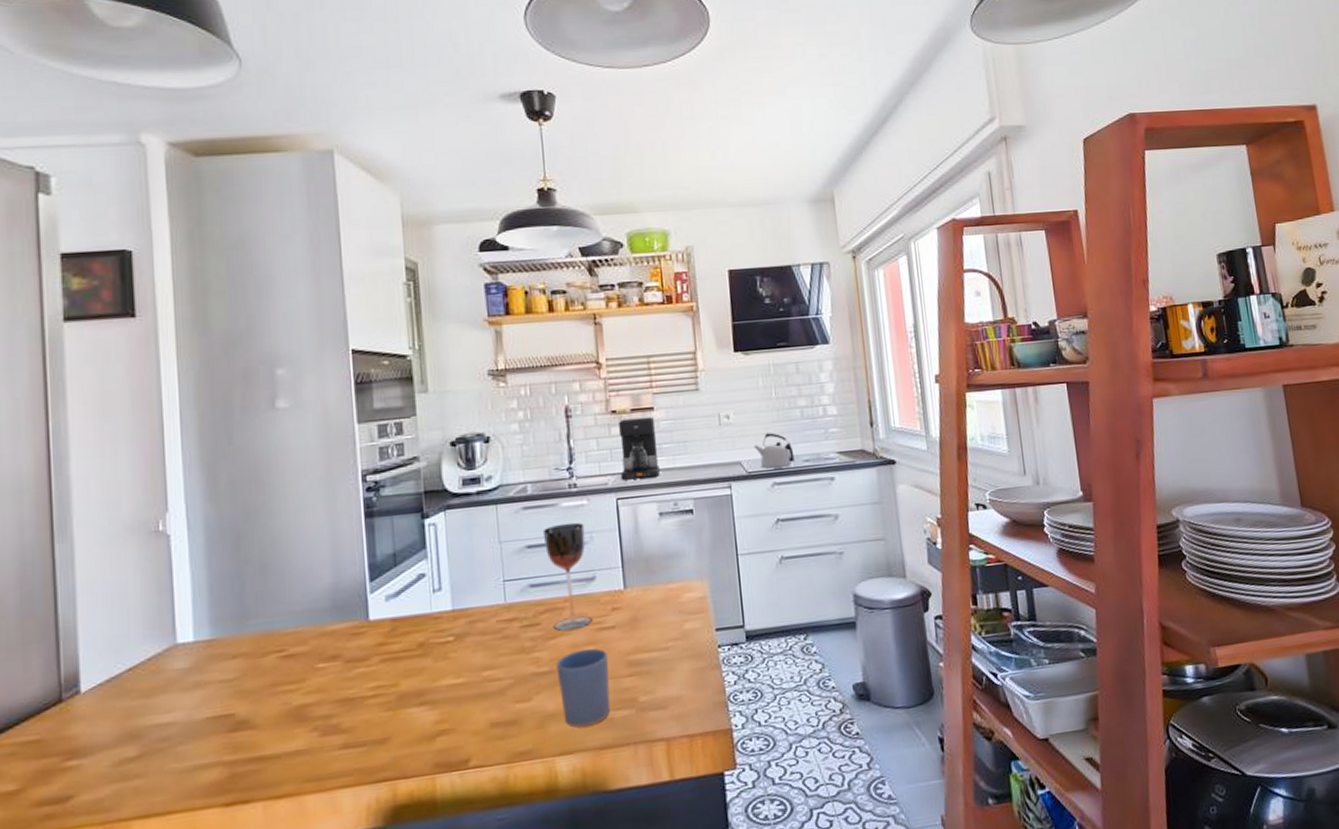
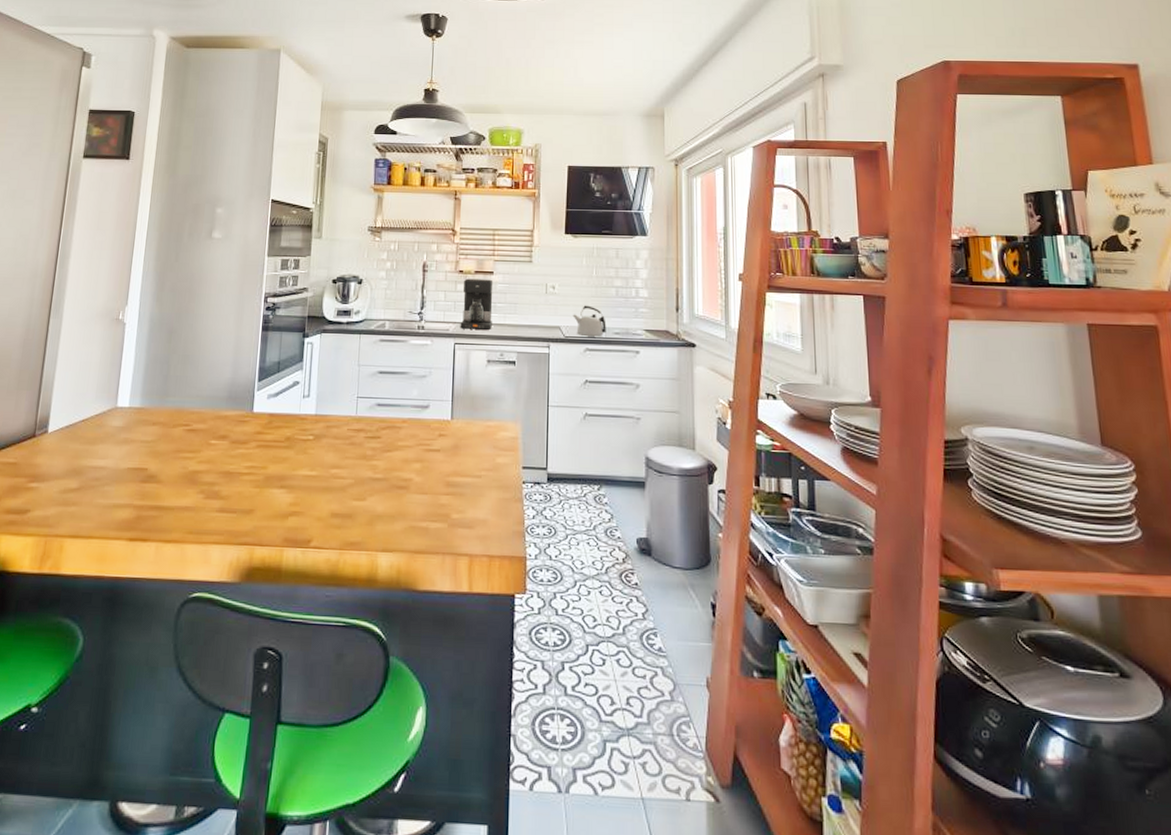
wineglass: present [542,522,592,631] -> none [391,357,426,448]
mug: present [556,648,611,728] -> none [388,464,431,531]

